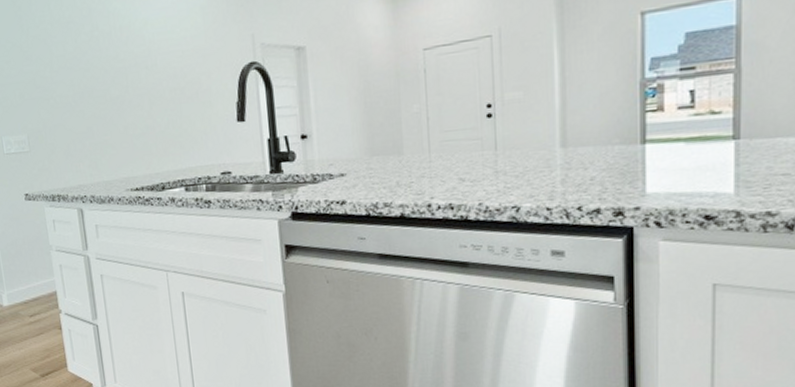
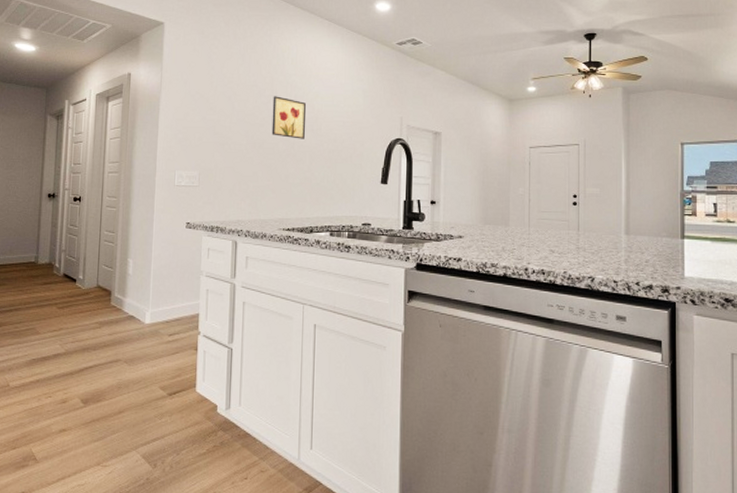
wall art: none [94,30,139,81] -> present [271,96,306,139]

